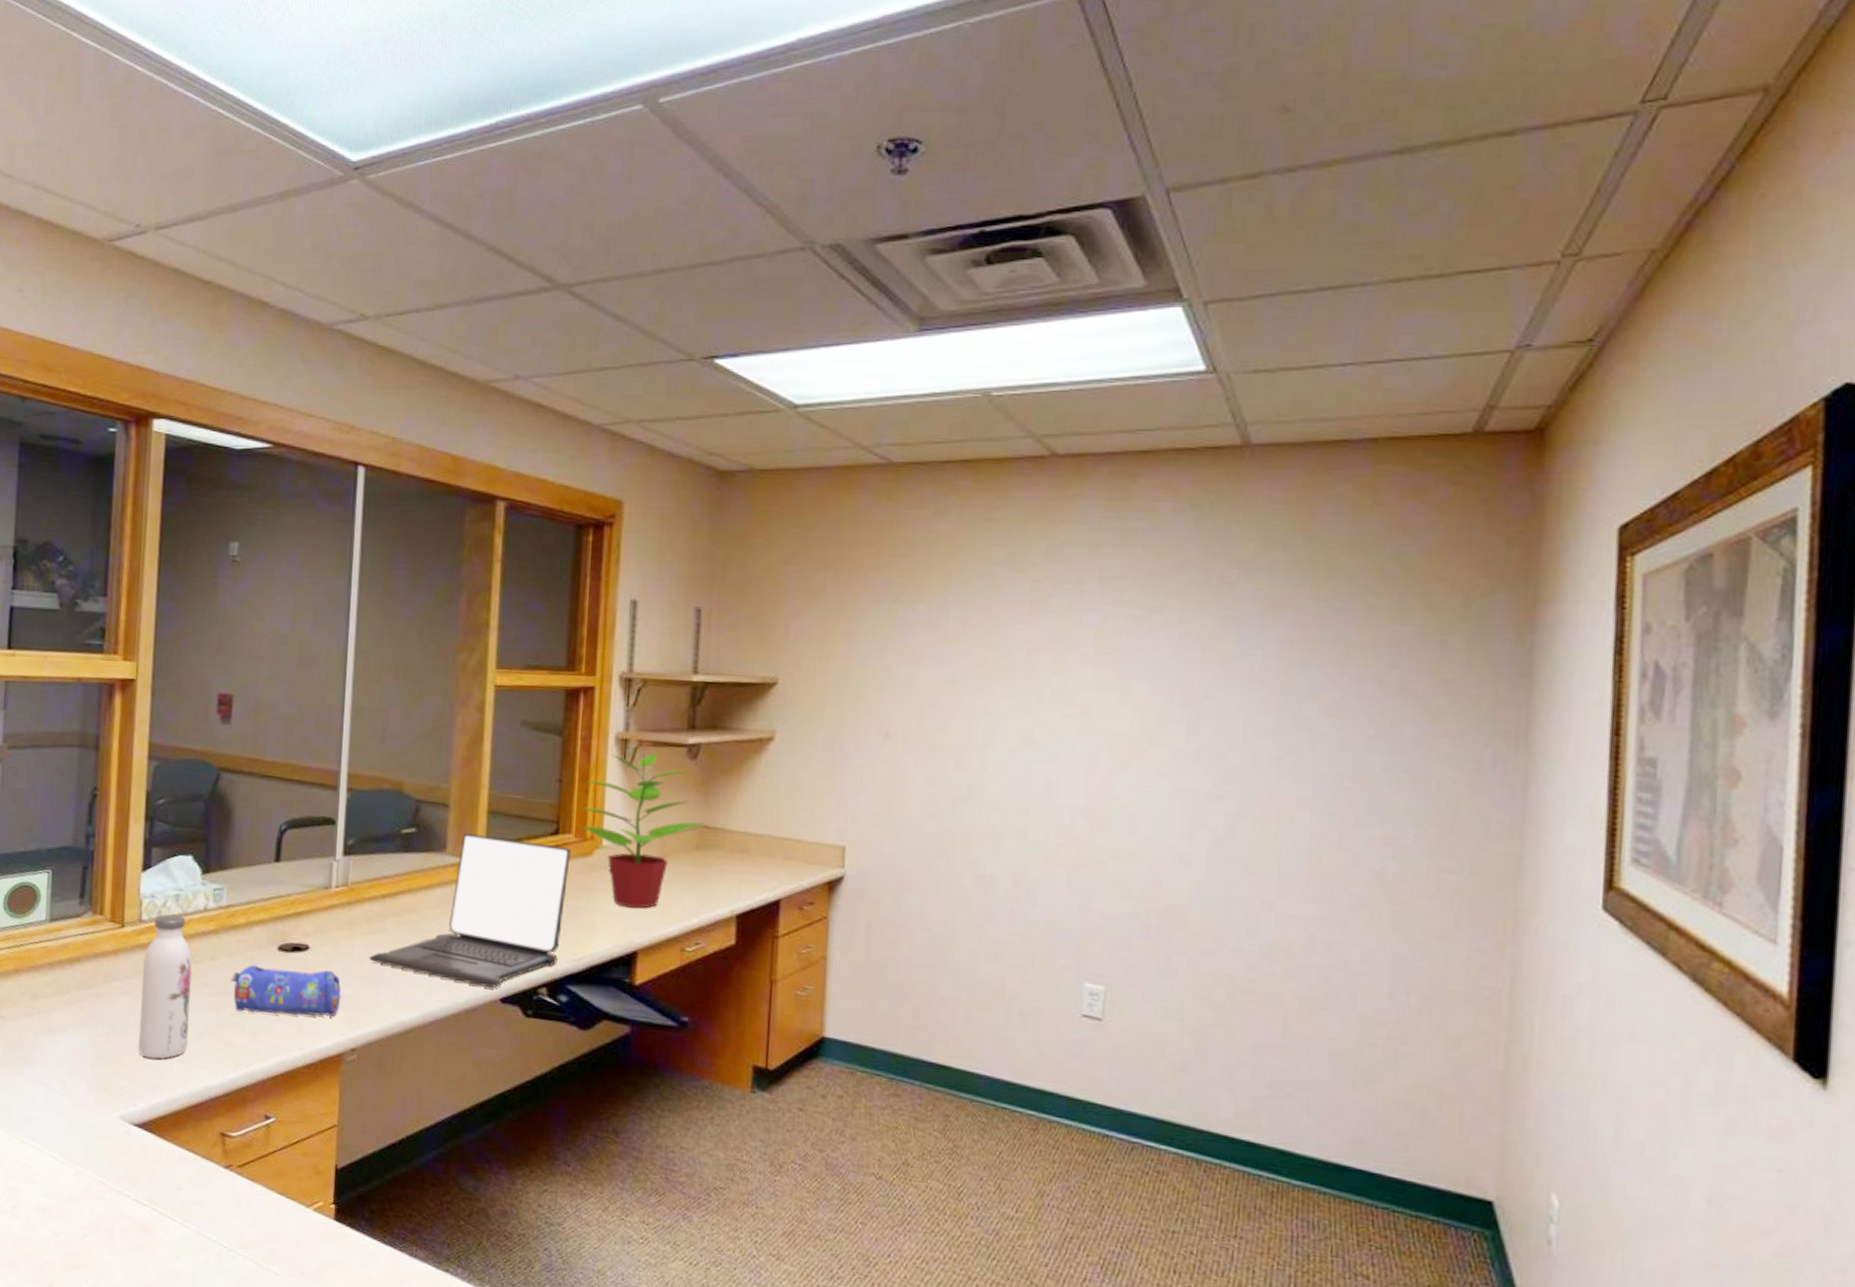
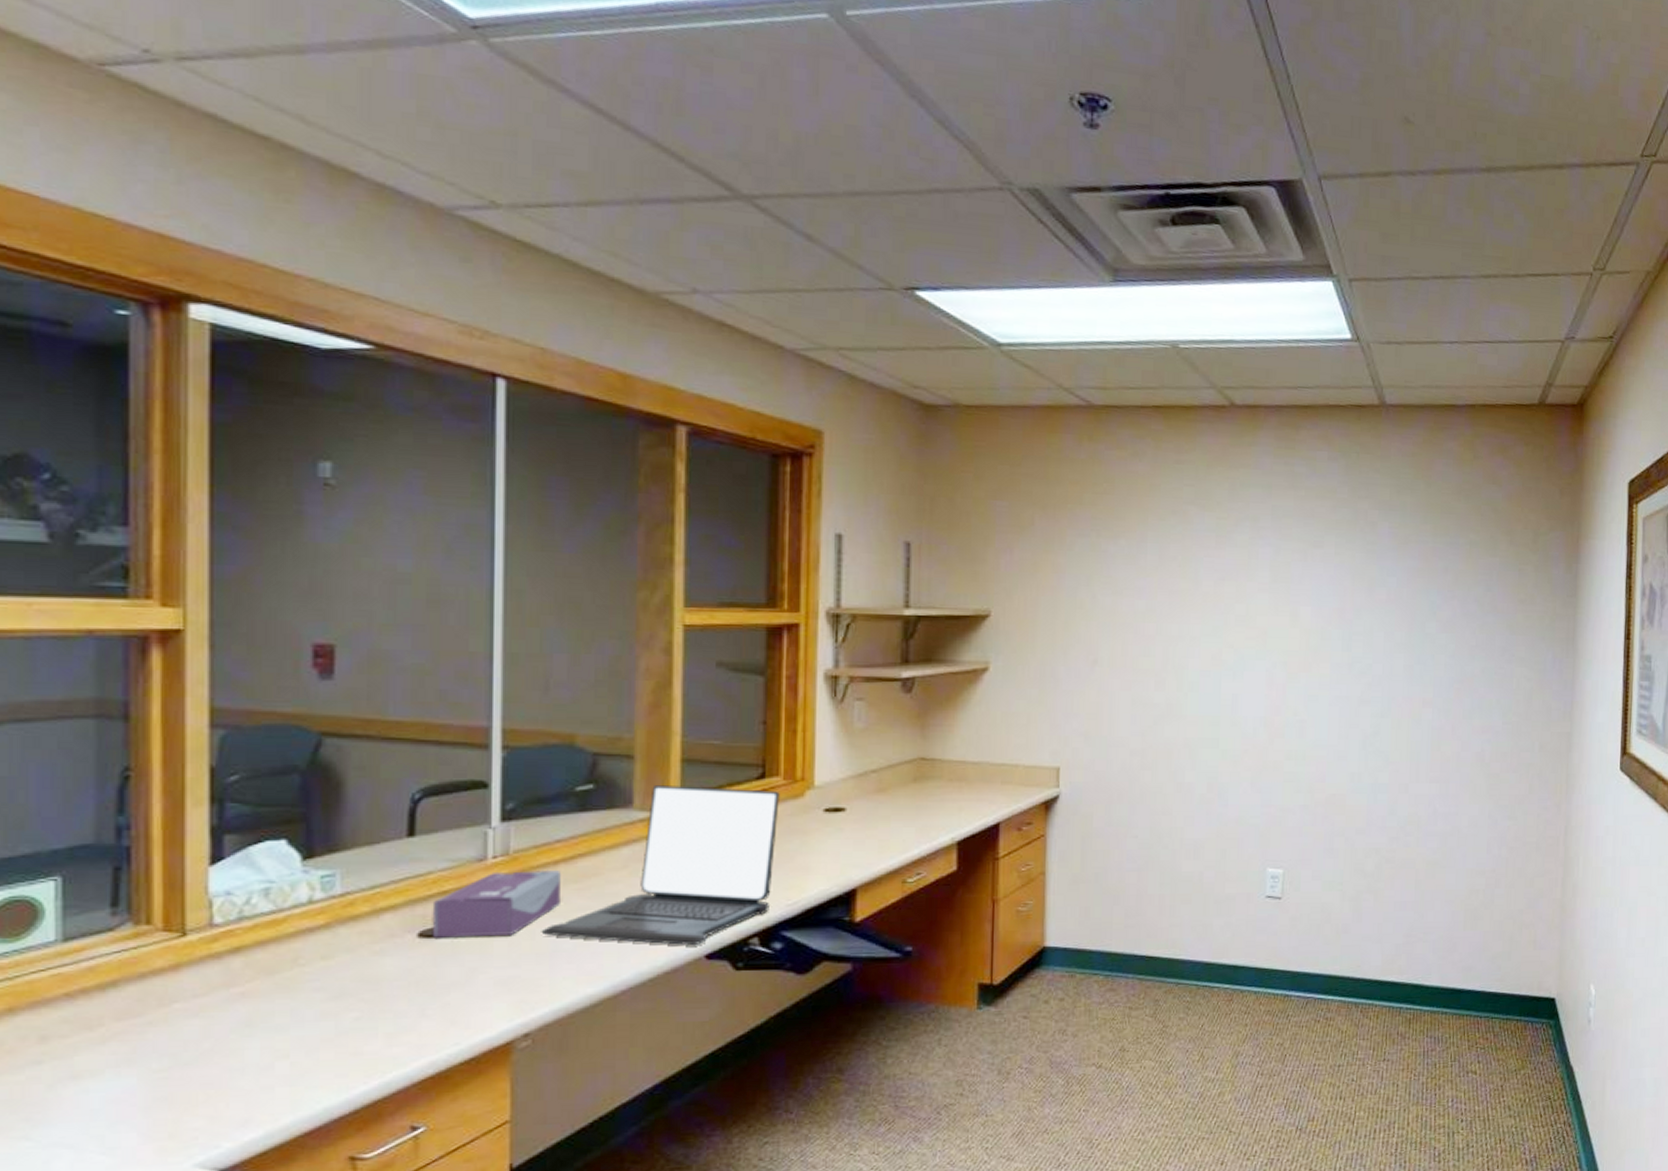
water bottle: present [138,914,192,1059] -> none [218,912,294,1088]
pencil case: present [231,963,341,1016] -> none [353,951,507,1014]
tissue box: none [288,899,386,958] -> present [432,869,561,938]
potted plant: present [581,747,704,909] -> none [790,684,922,846]

